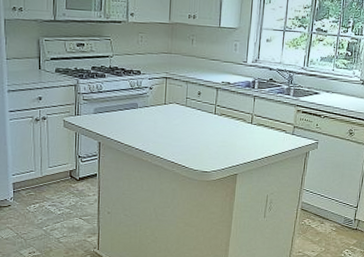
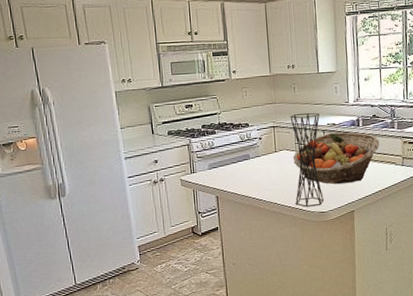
vase: none [179,67,215,165] -> present [290,112,324,207]
fruit basket: none [182,91,273,145] -> present [293,132,380,184]

